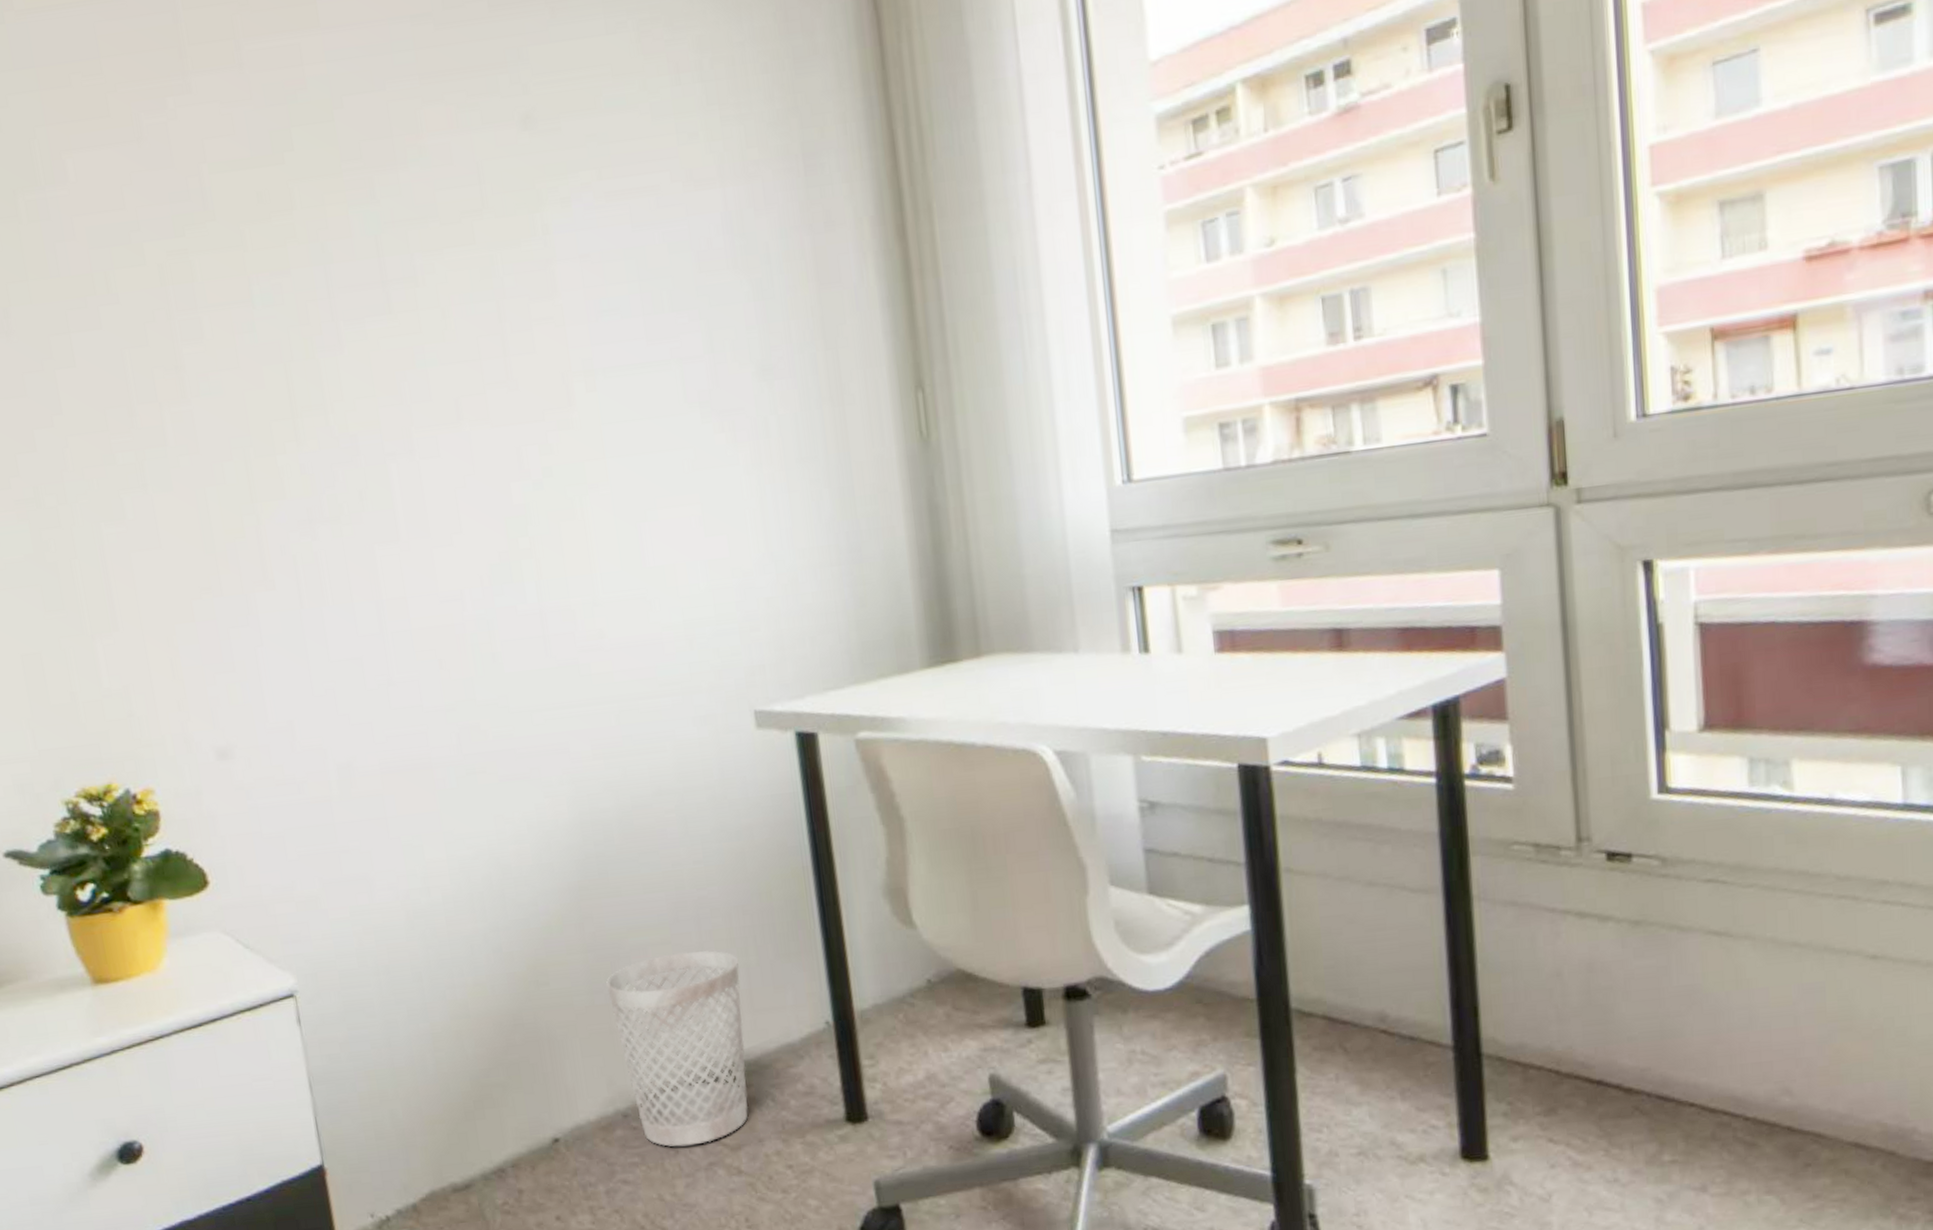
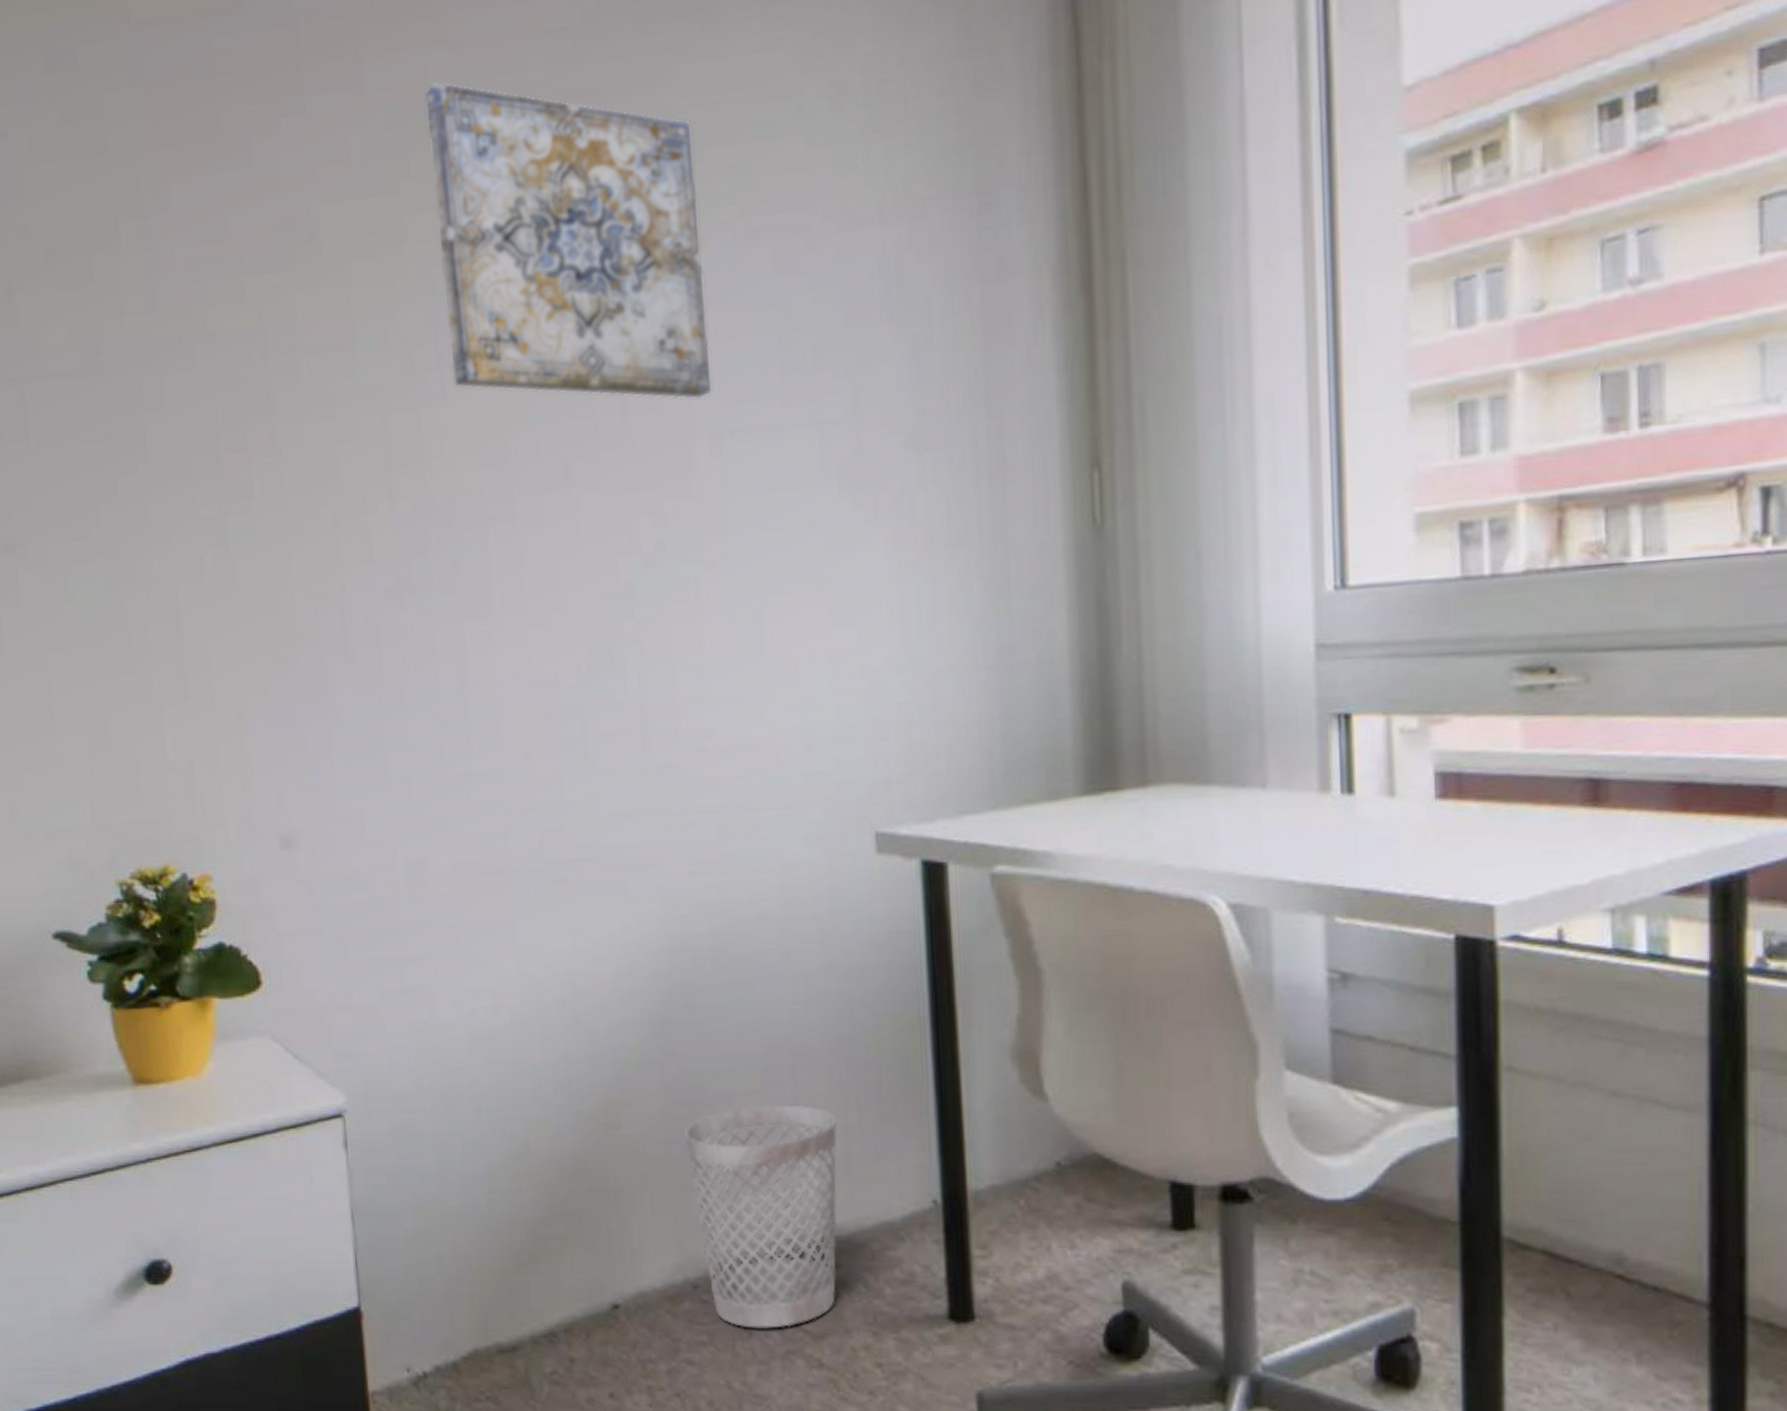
wall art: none [302,62,584,341] -> present [425,80,712,399]

